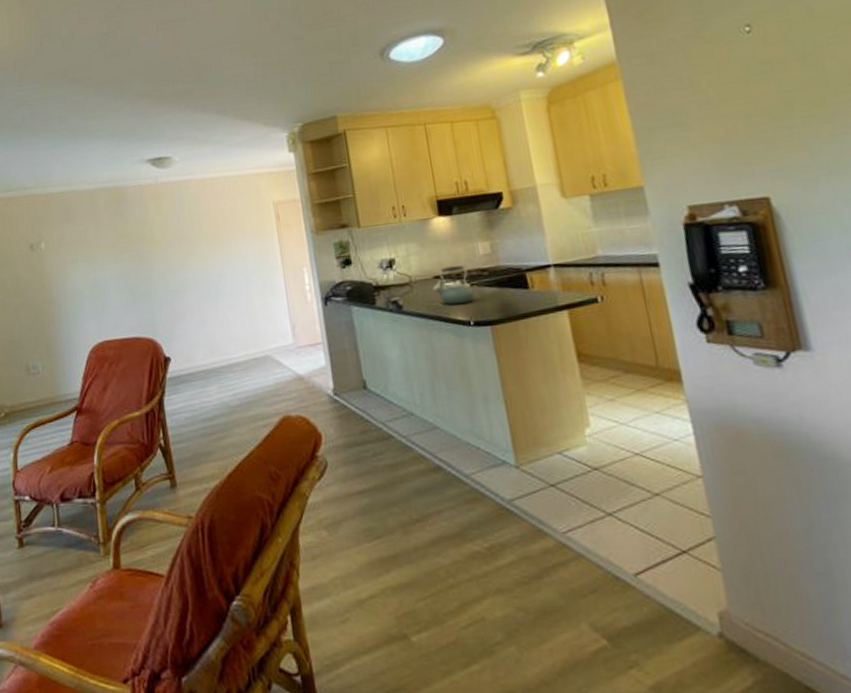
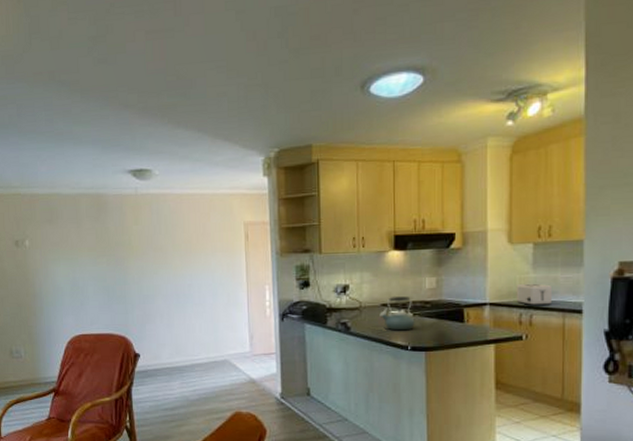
toaster: none [579,237,624,264] -> present [516,283,553,306]

